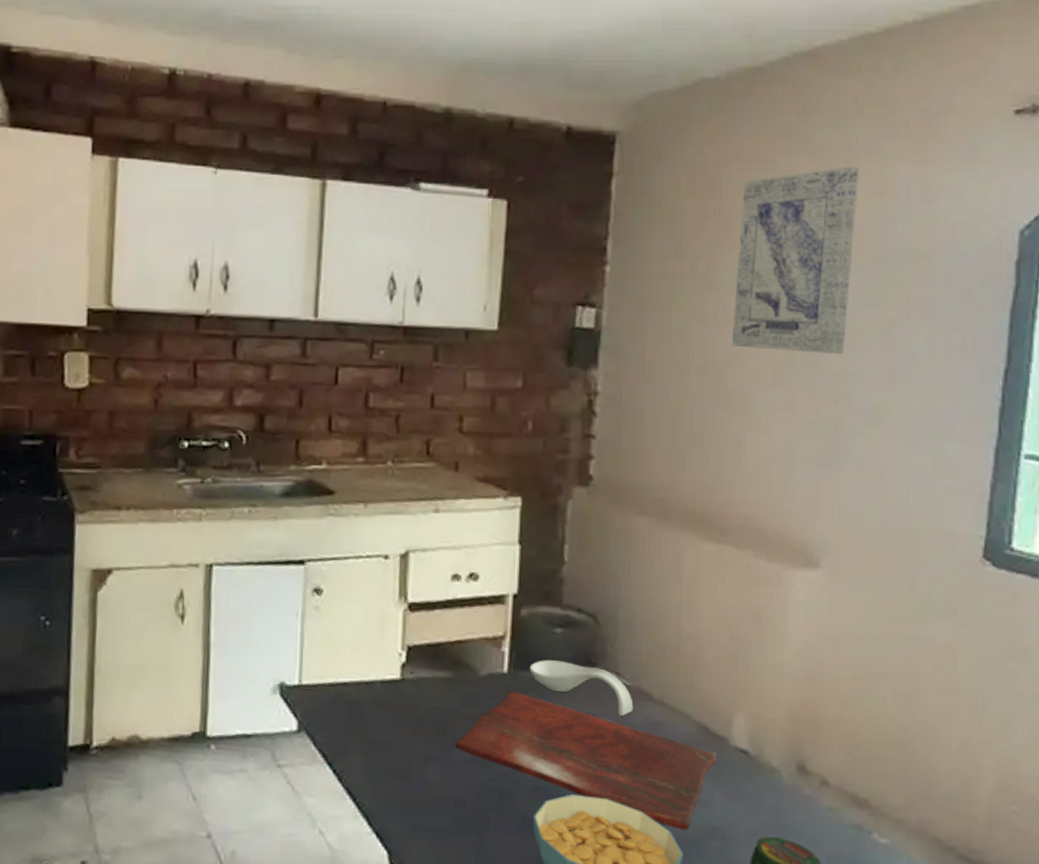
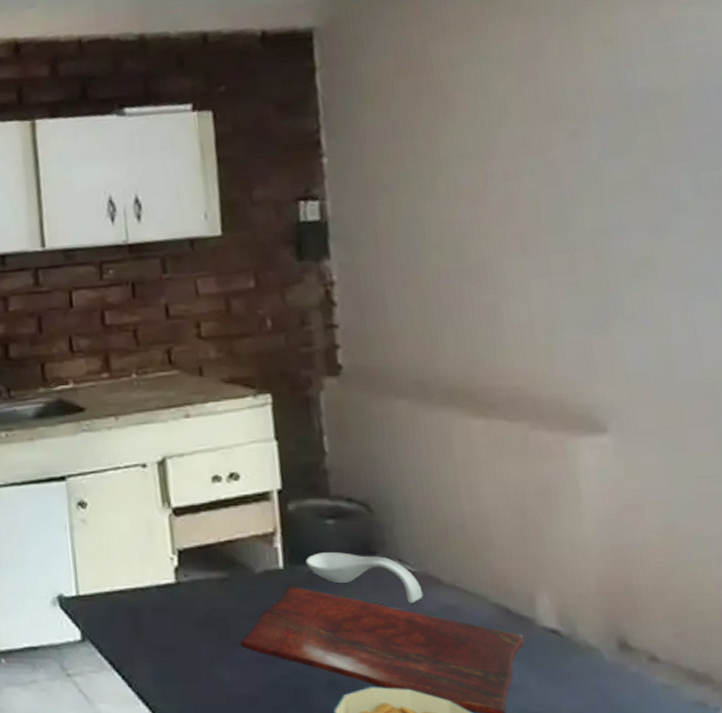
wall art: present [731,166,860,354] -> none [455,18,596,218]

